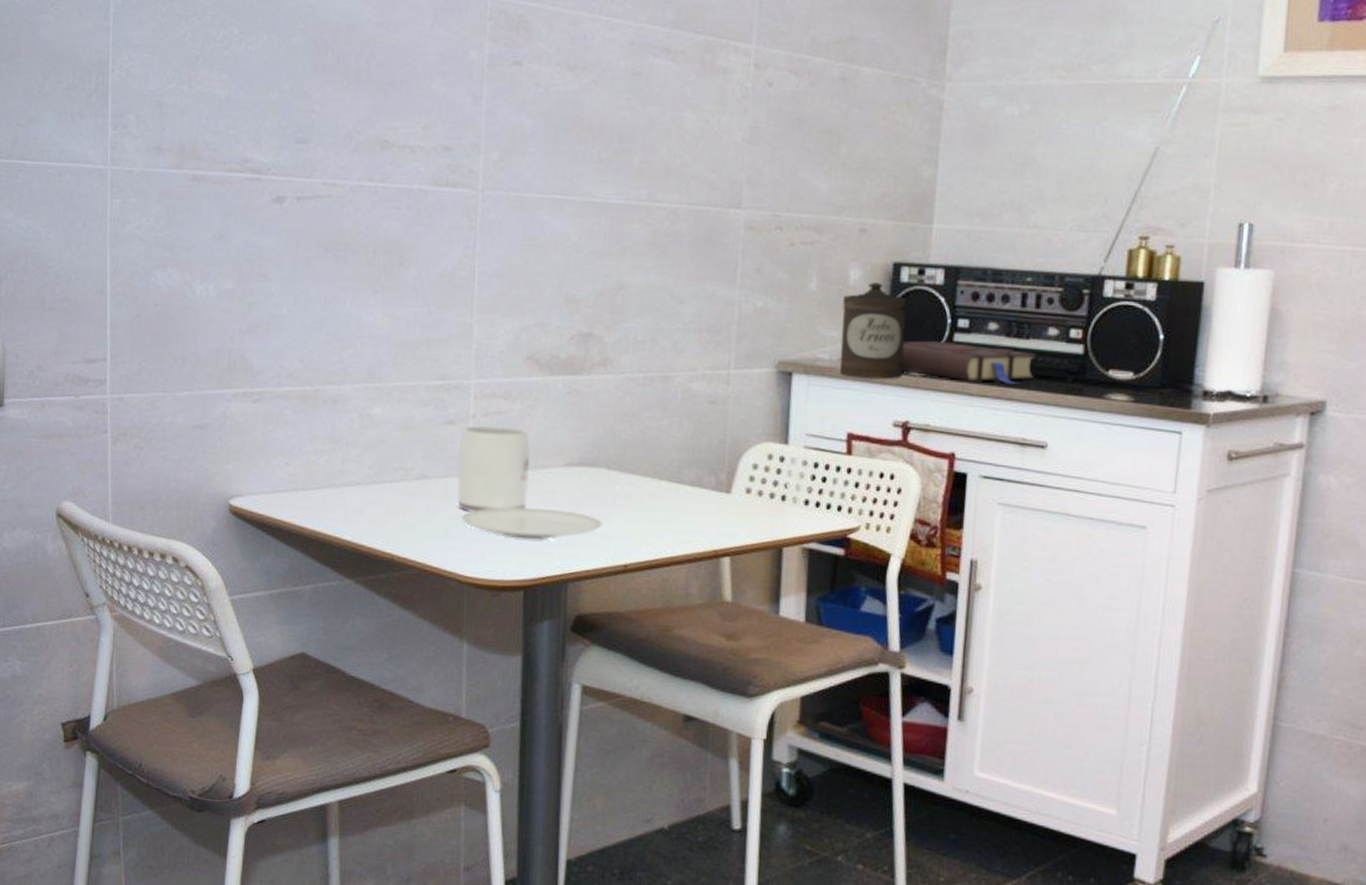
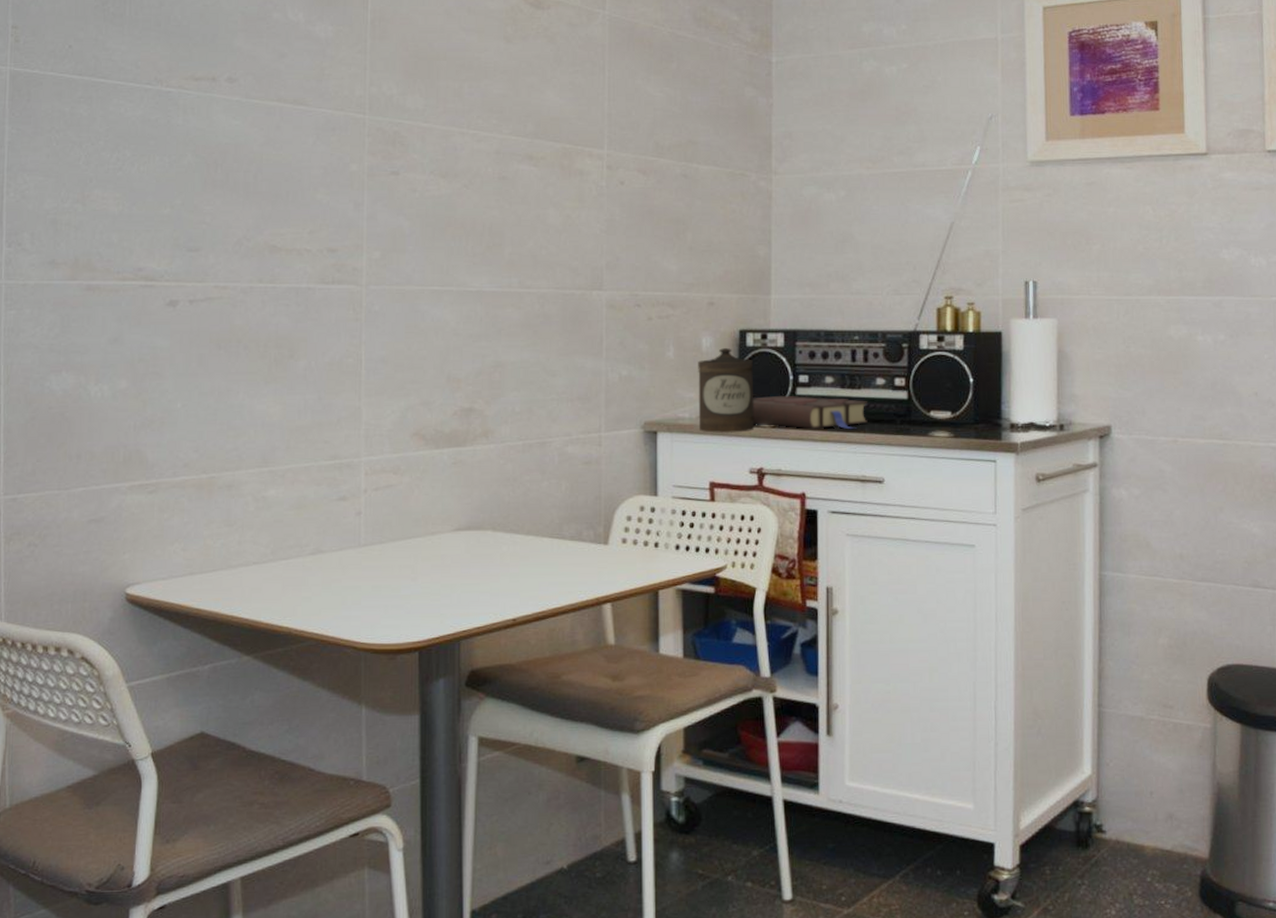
mug: present [456,425,530,511] -> none [350,498,419,580]
plate: present [462,507,603,540] -> none [356,572,491,603]

